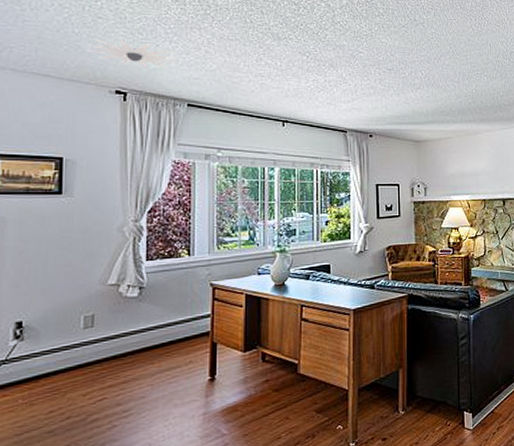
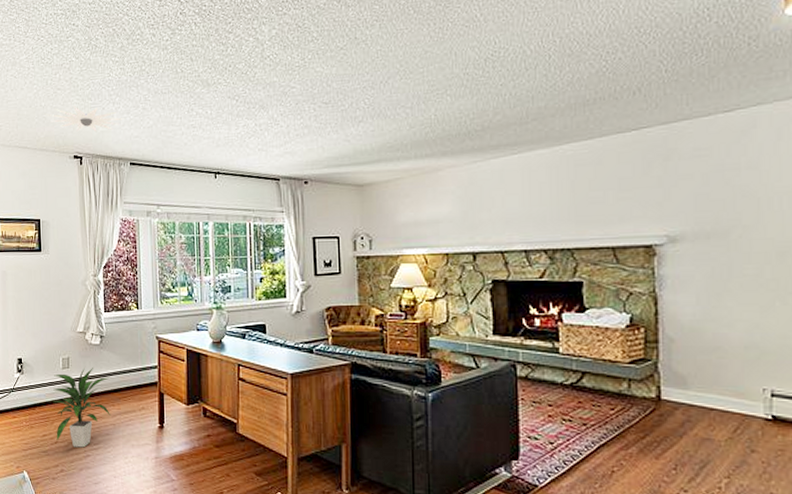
indoor plant: none [68,324,149,420] -> present [53,368,112,448]

